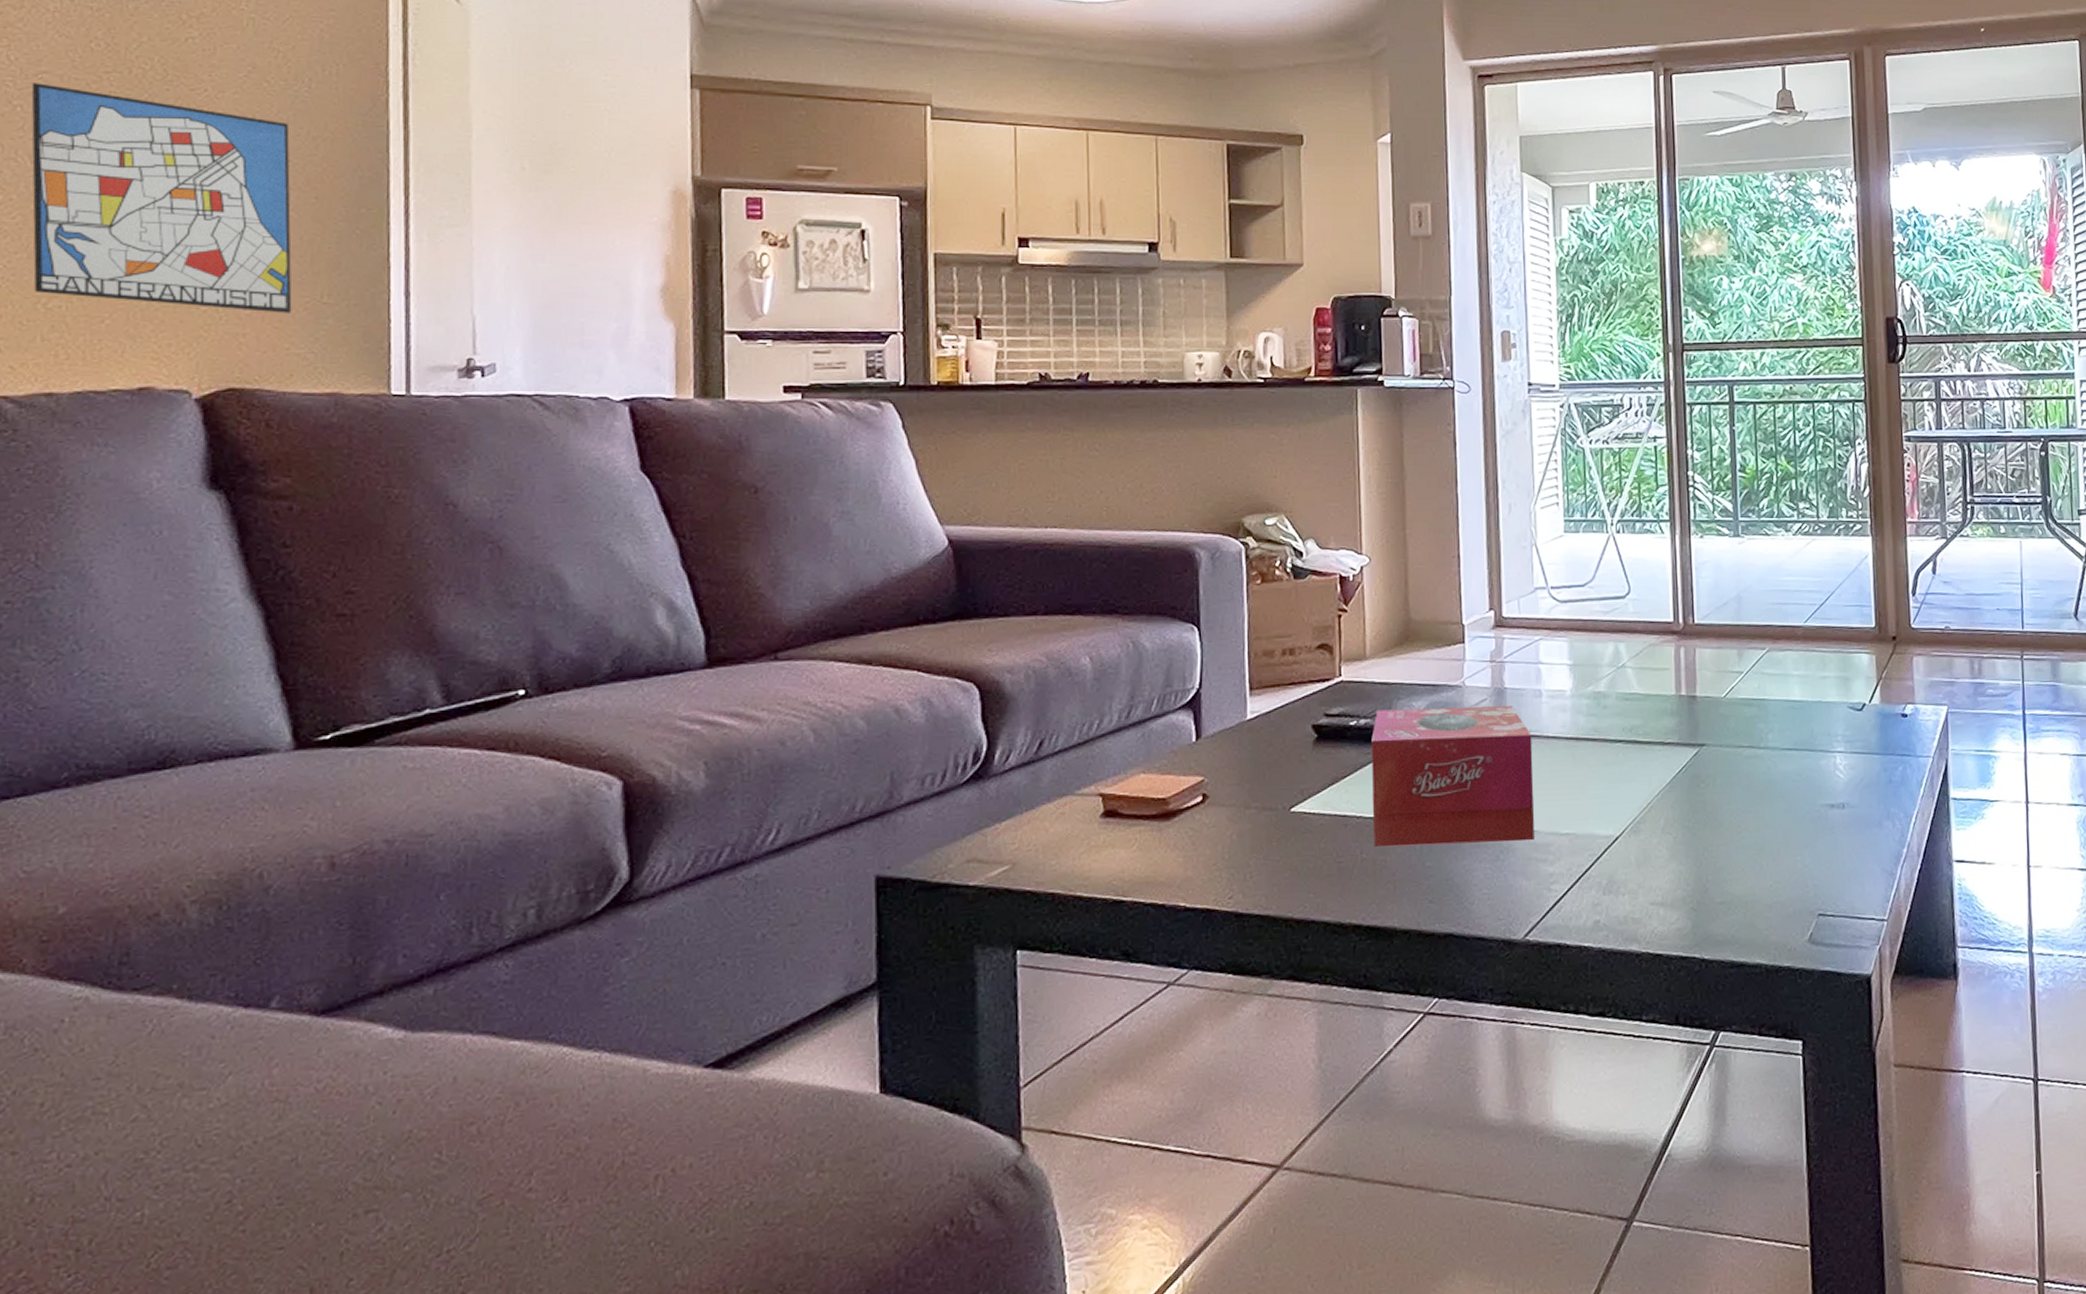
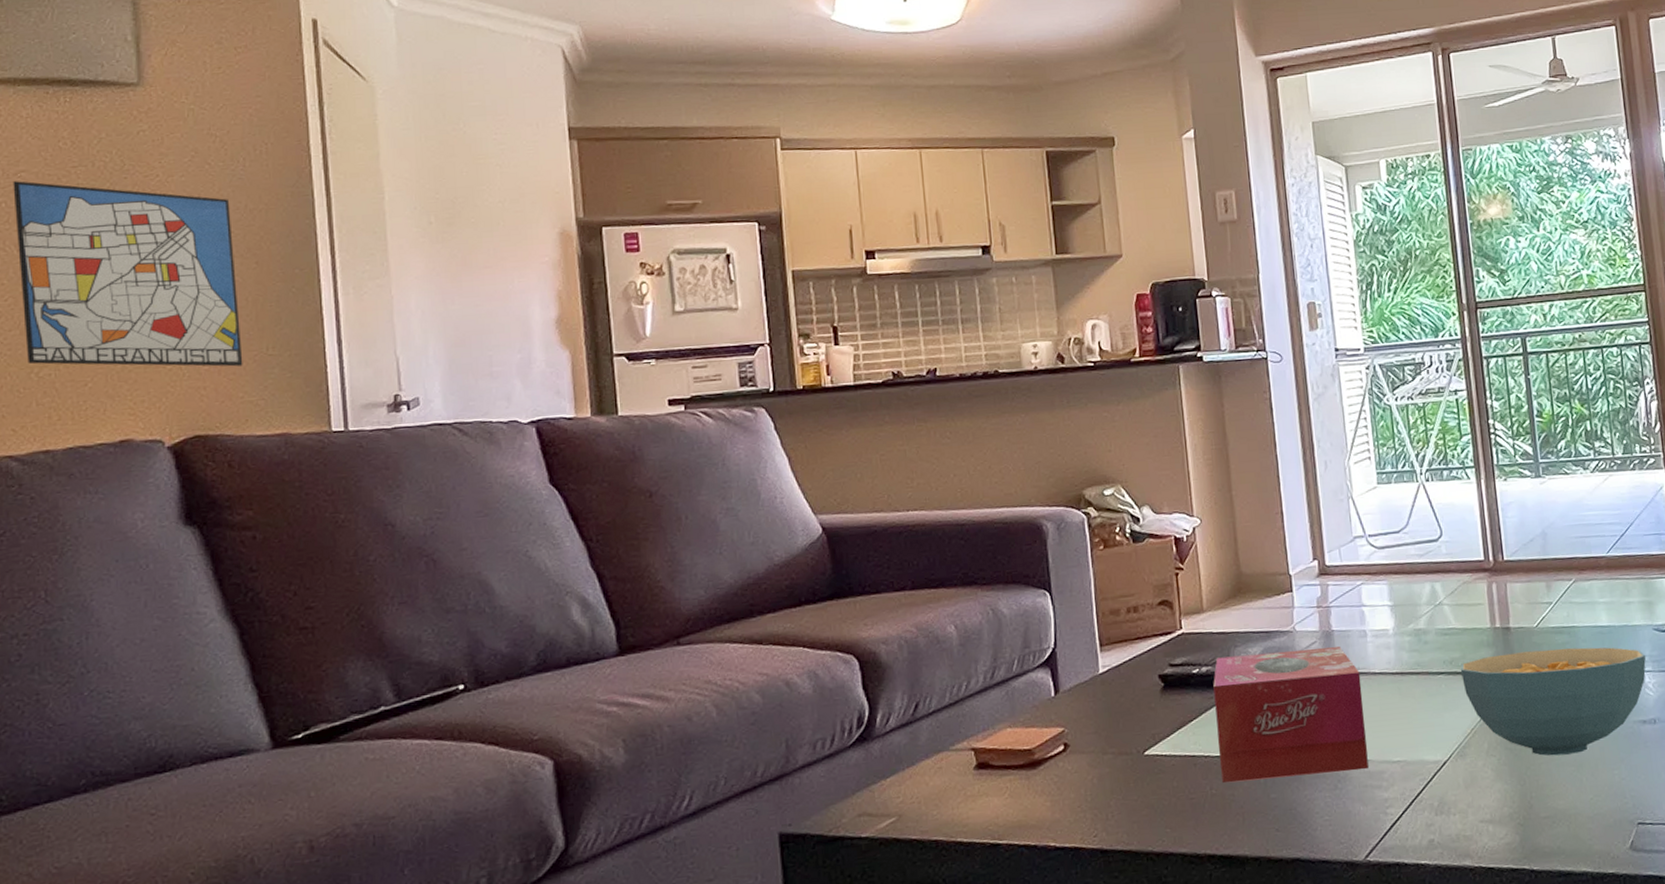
cereal bowl: none [1640,721,1839,837] -> present [1460,647,1646,756]

